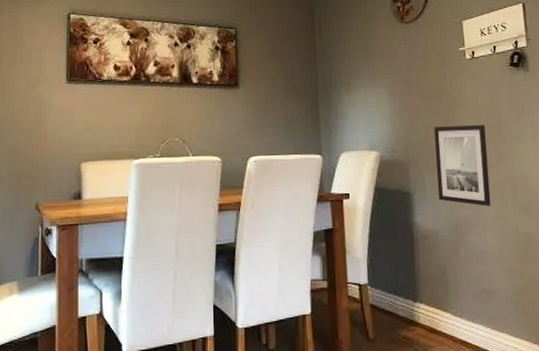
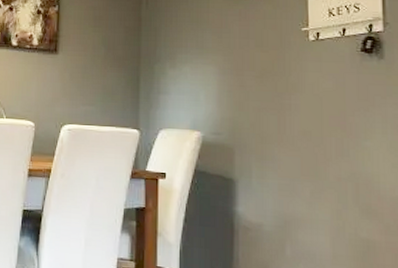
wall art: present [434,125,491,206] -> none [265,111,327,204]

